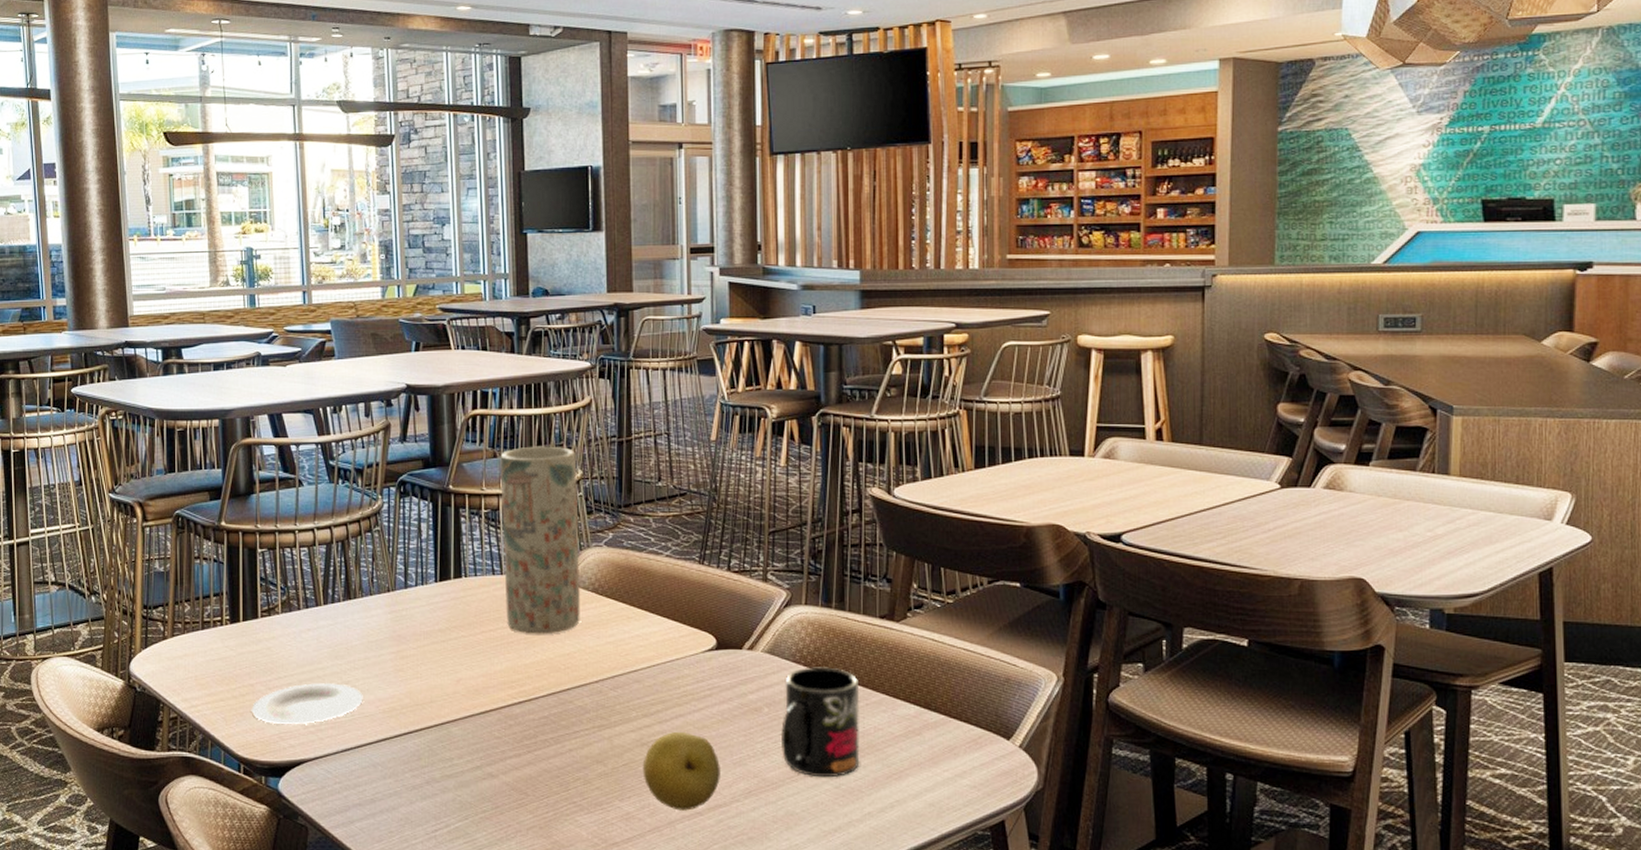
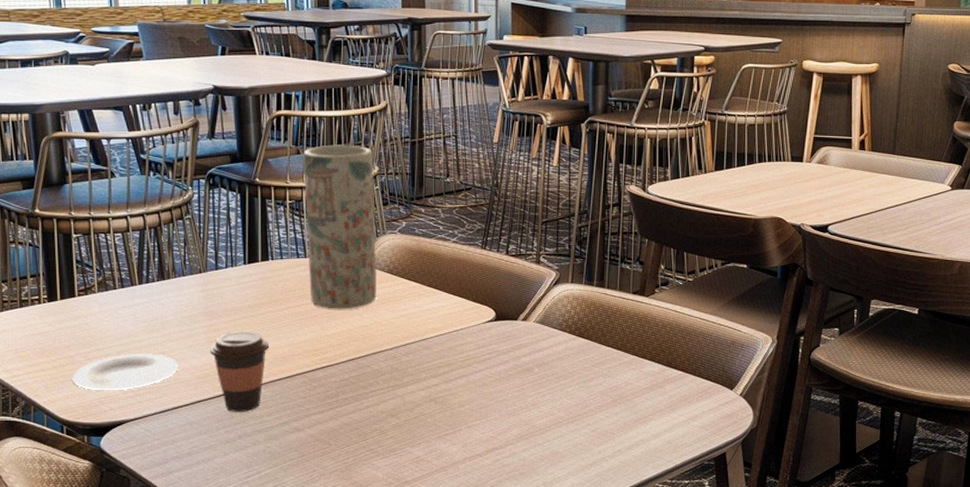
coffee cup: none [397,659,462,753] -> present [209,331,270,412]
fruit: present [642,732,720,811] -> none [431,390,497,453]
mug: present [780,667,860,778] -> none [548,334,615,423]

